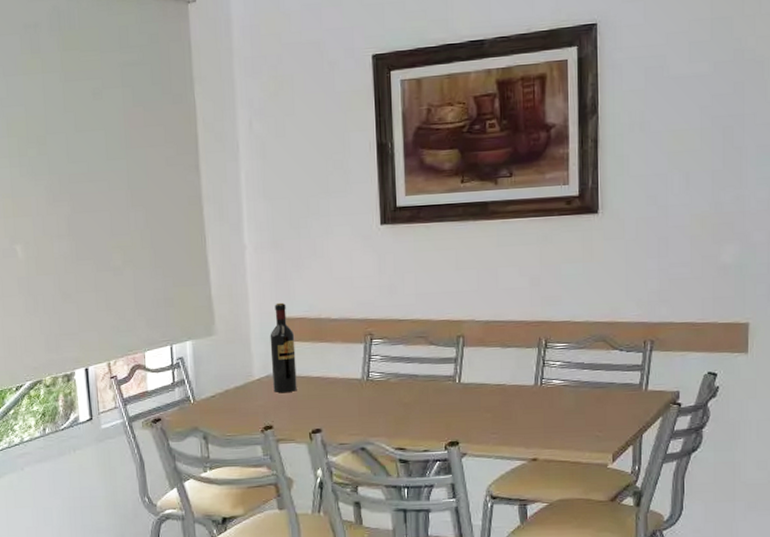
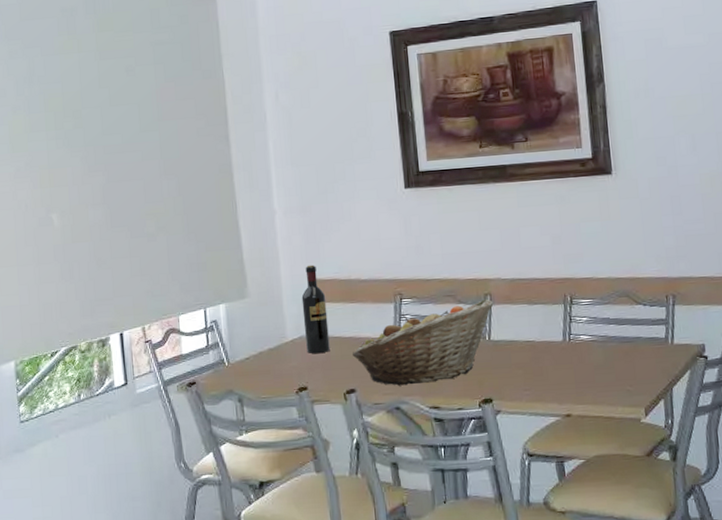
fruit basket: none [320,340,466,427] -> present [353,298,494,386]

